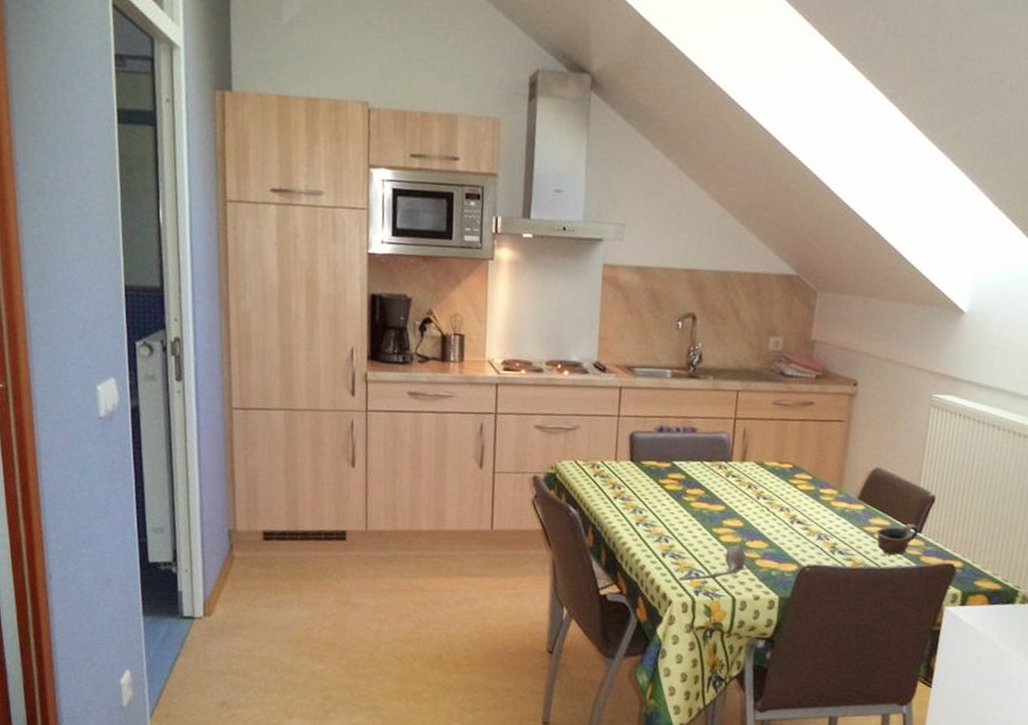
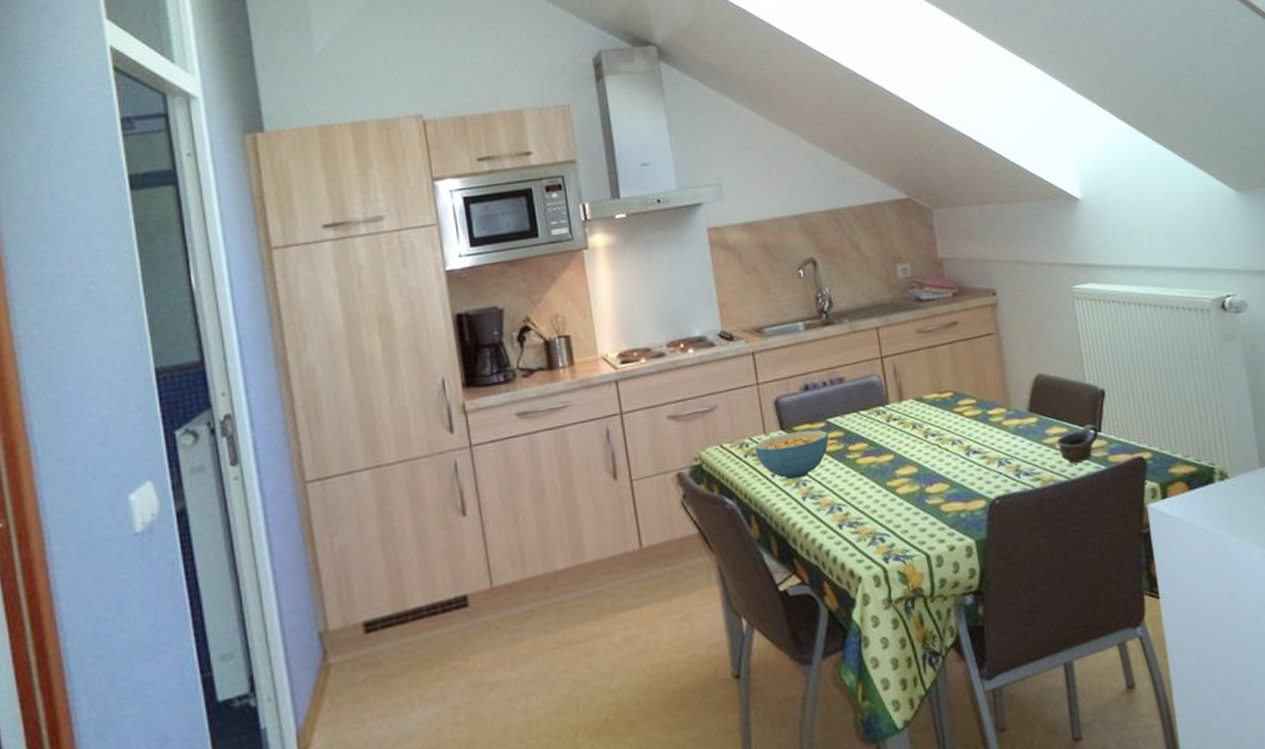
cereal bowl: none [604,464,672,507] -> present [754,430,829,480]
spoon: present [679,545,752,581] -> none [863,495,938,552]

